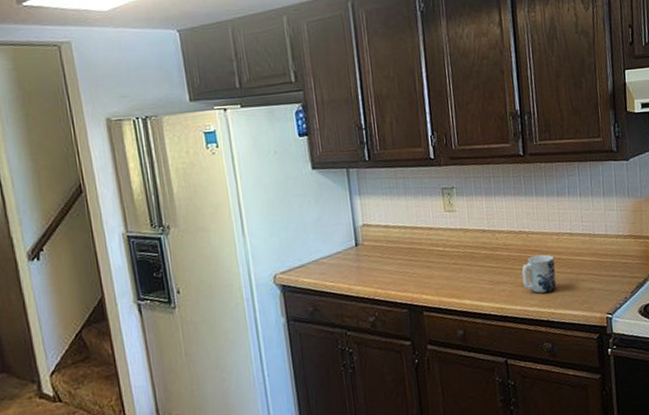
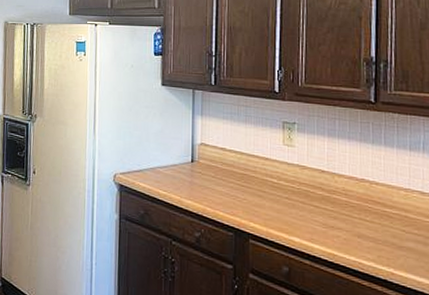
mug: present [521,254,557,293] -> none [360,207,400,250]

